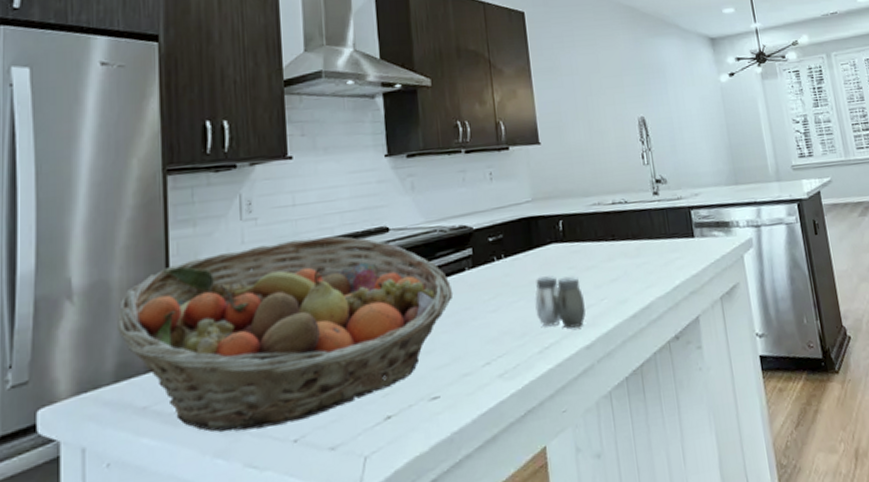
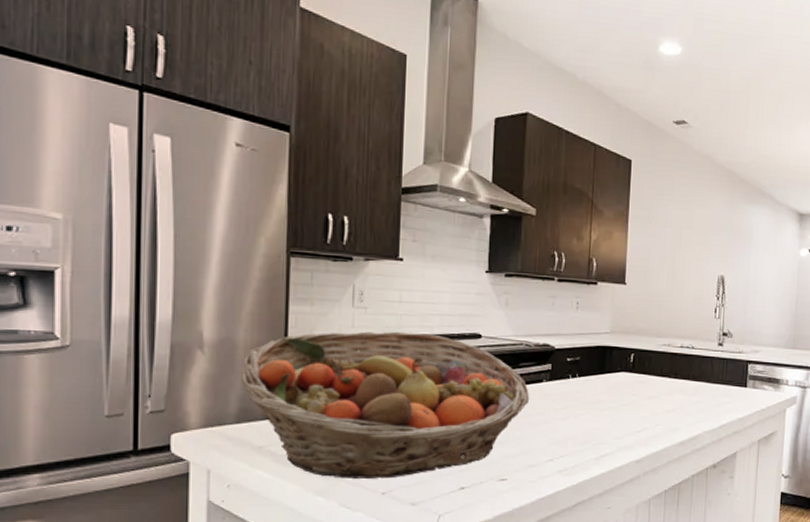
salt and pepper shaker: present [535,275,586,329] -> none [598,398,641,444]

